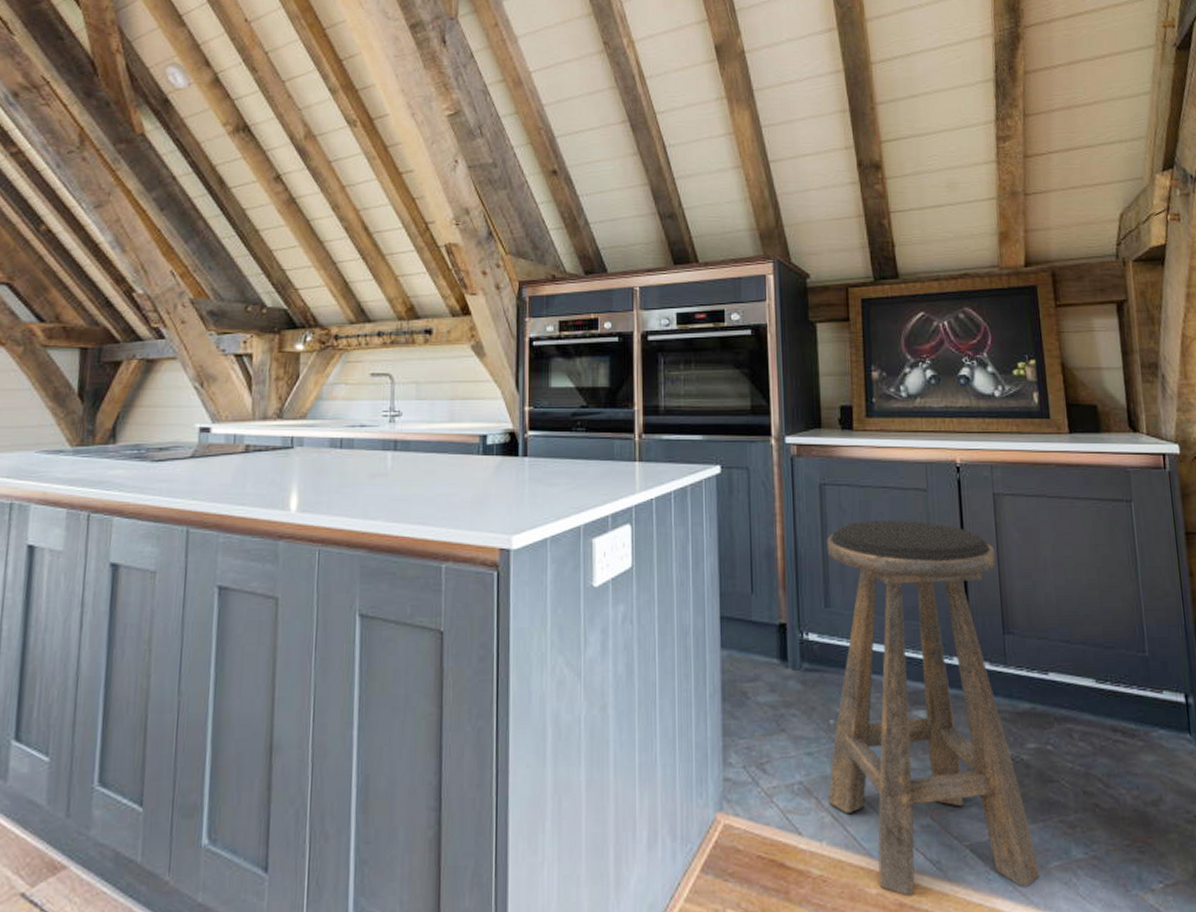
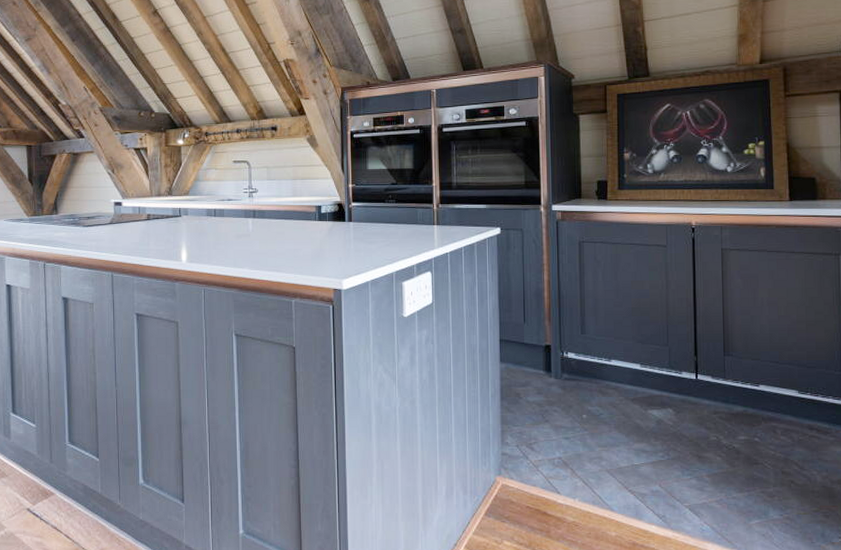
stool: present [826,520,1040,897] -> none [580,269,743,539]

